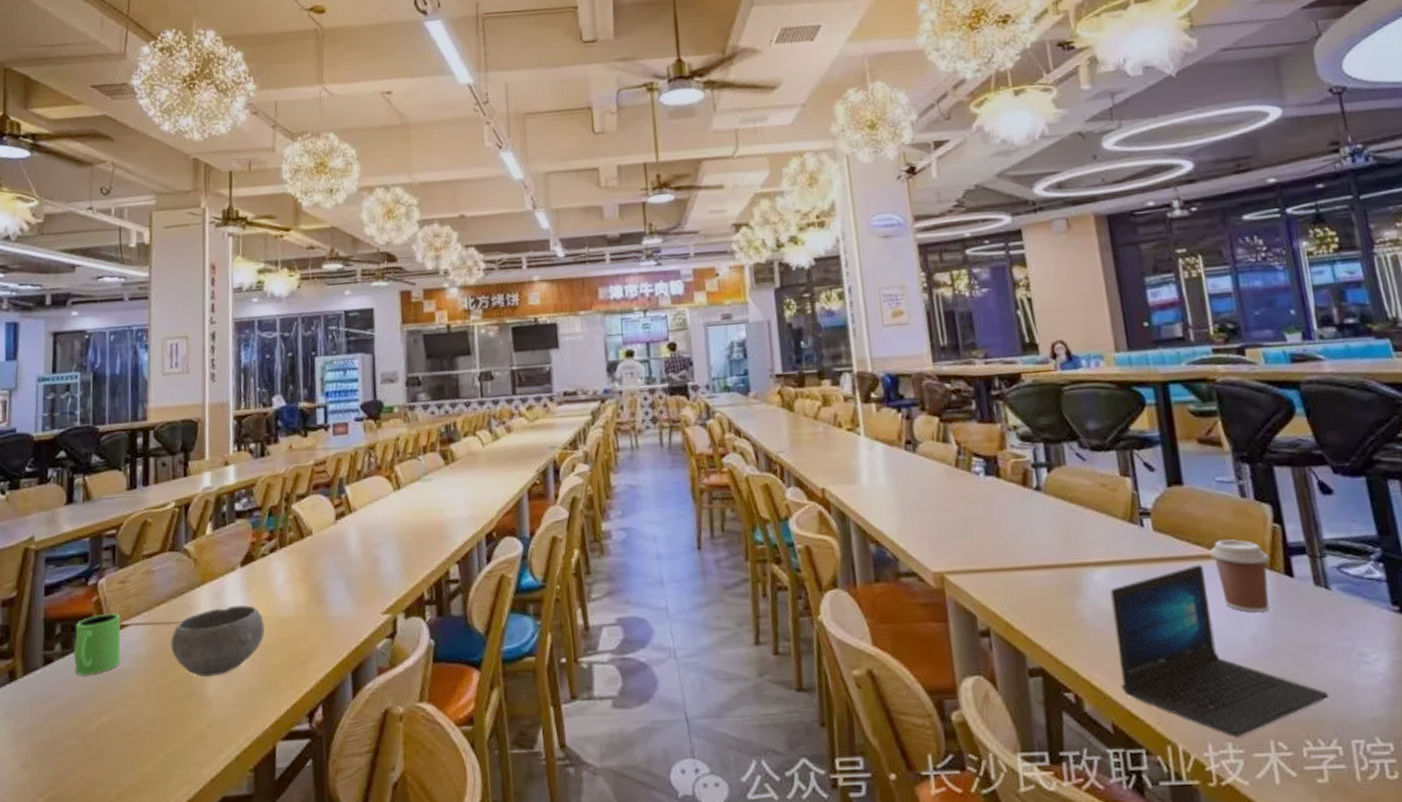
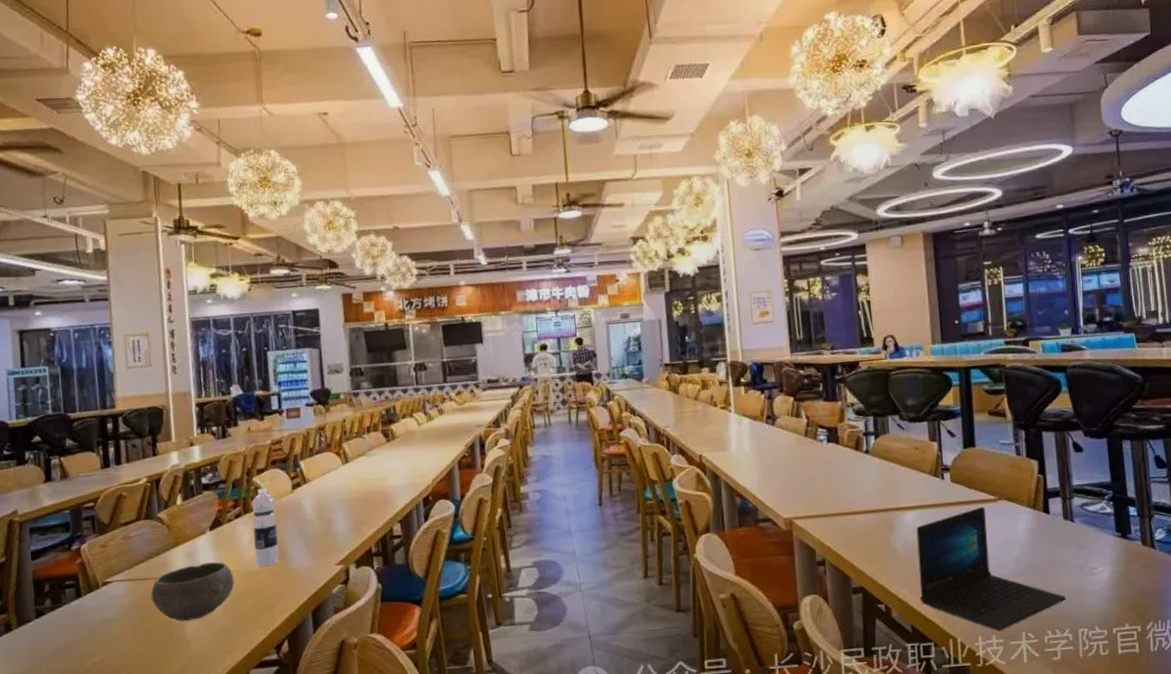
mug: present [73,613,121,676] -> none [63,572,106,625]
water bottle: none [289,517,317,613] -> present [251,488,279,567]
coffee cup: present [1208,539,1270,613] -> none [990,487,1034,541]

